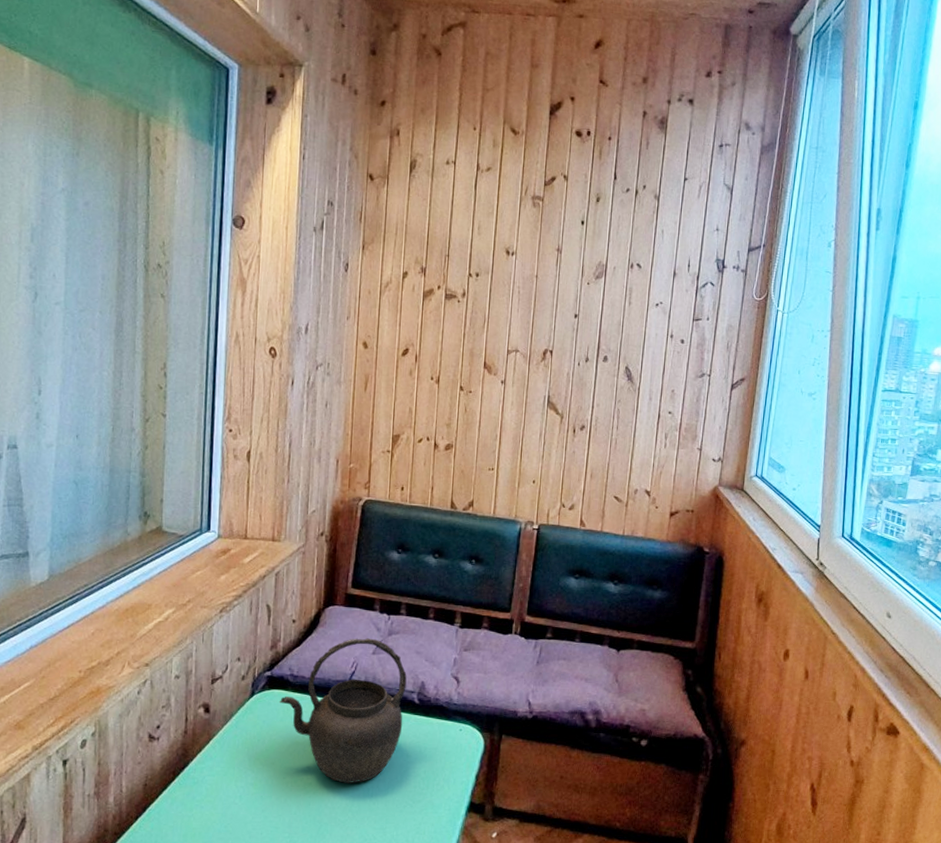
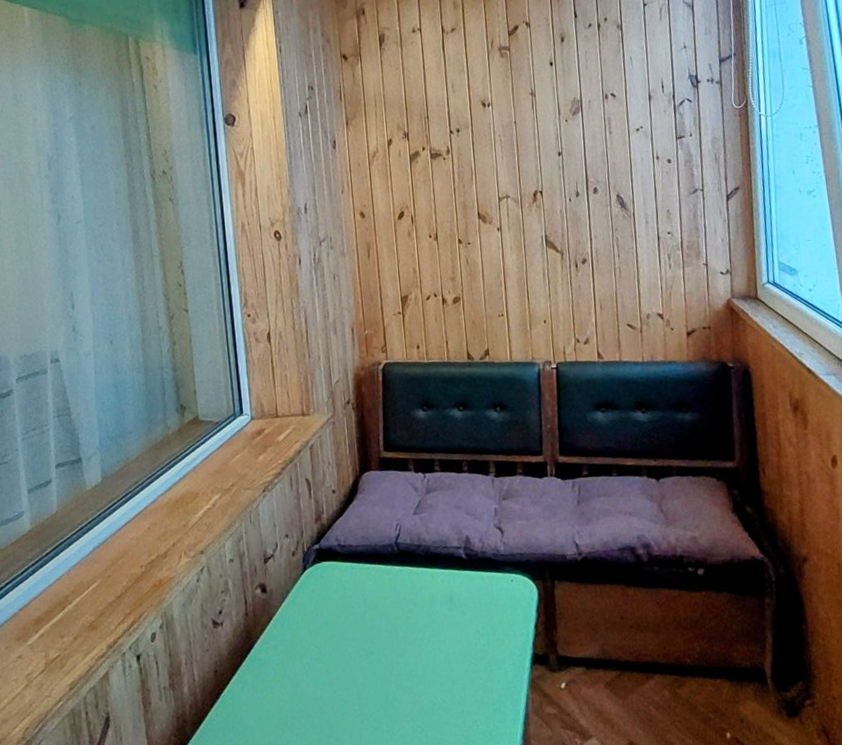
kettle: present [279,638,407,783] -> none [330,499,454,648]

